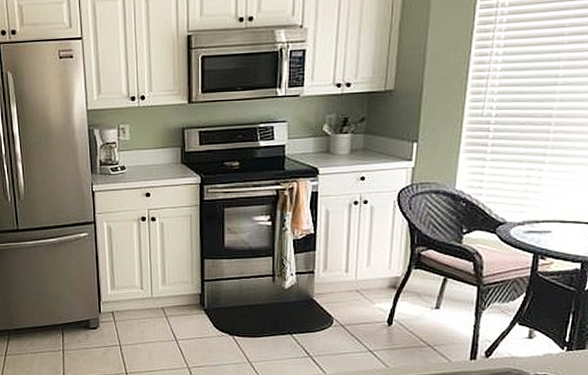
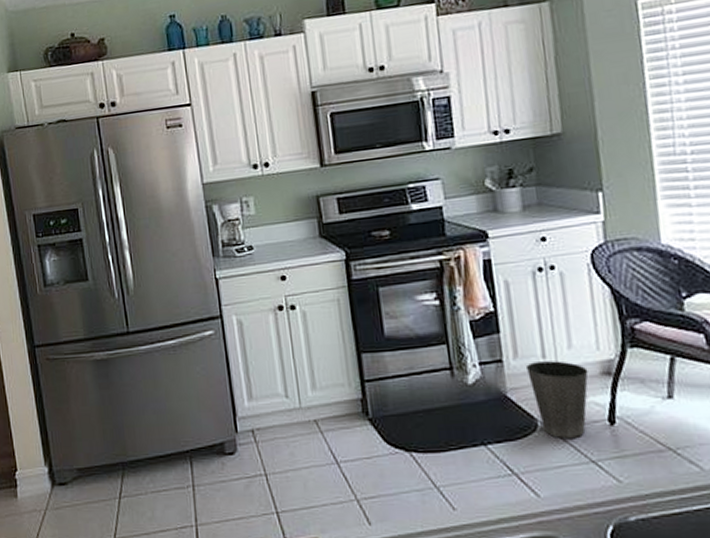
waste basket: none [331,275,379,333] -> present [525,361,589,438]

